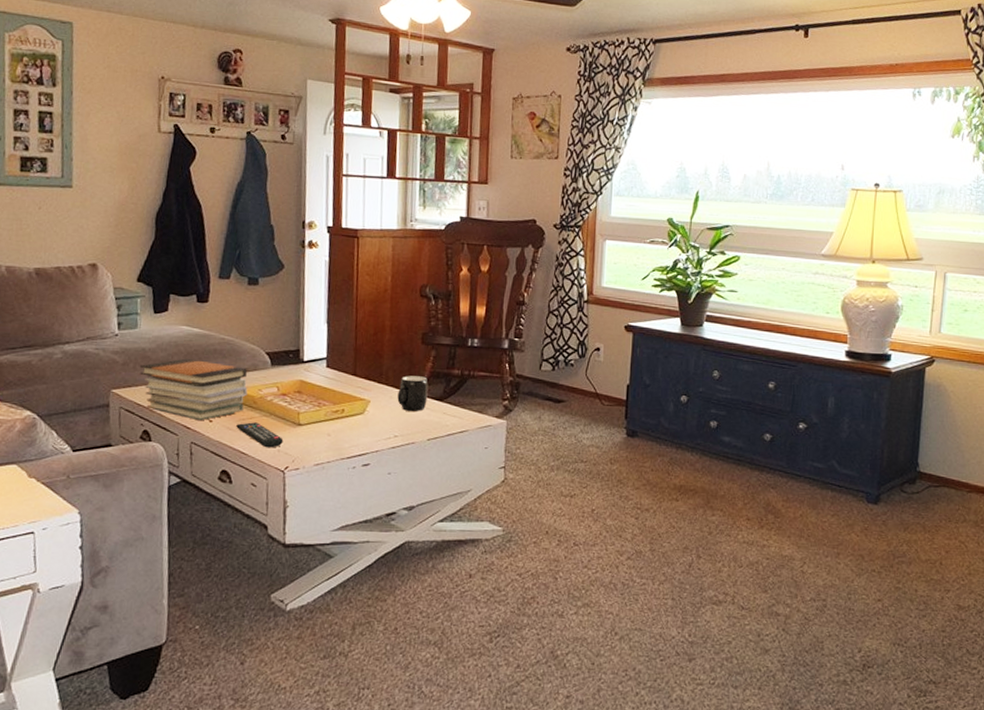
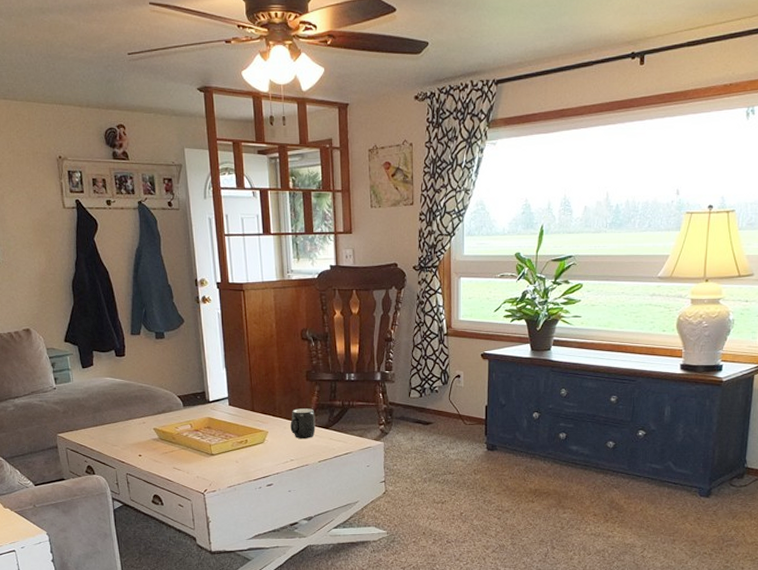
book stack: present [139,358,248,421] -> none [77,404,167,456]
remote control: present [236,422,284,448] -> none [161,455,201,475]

